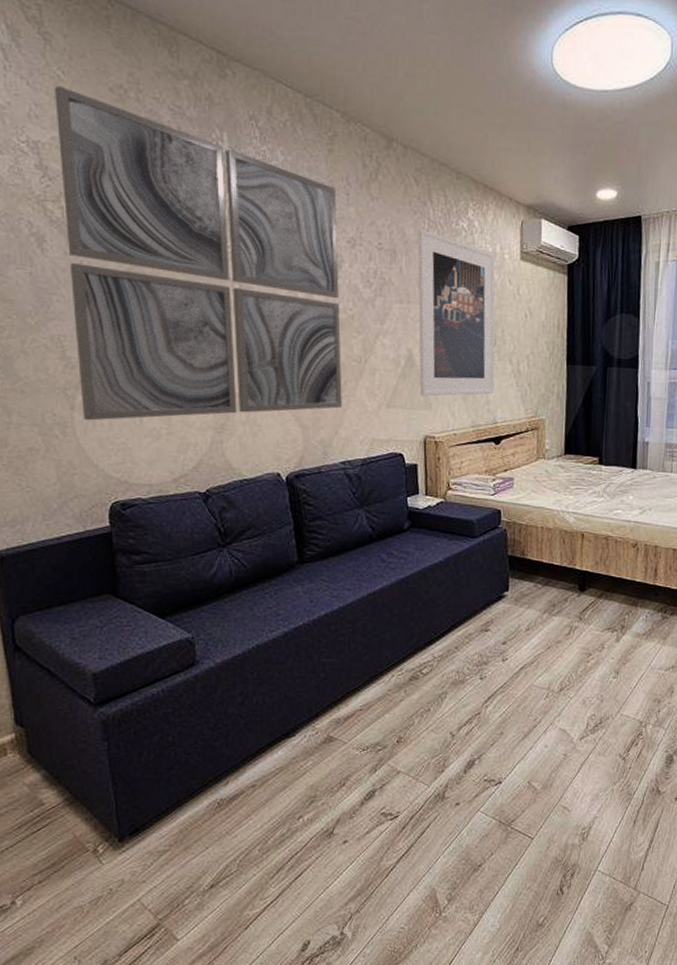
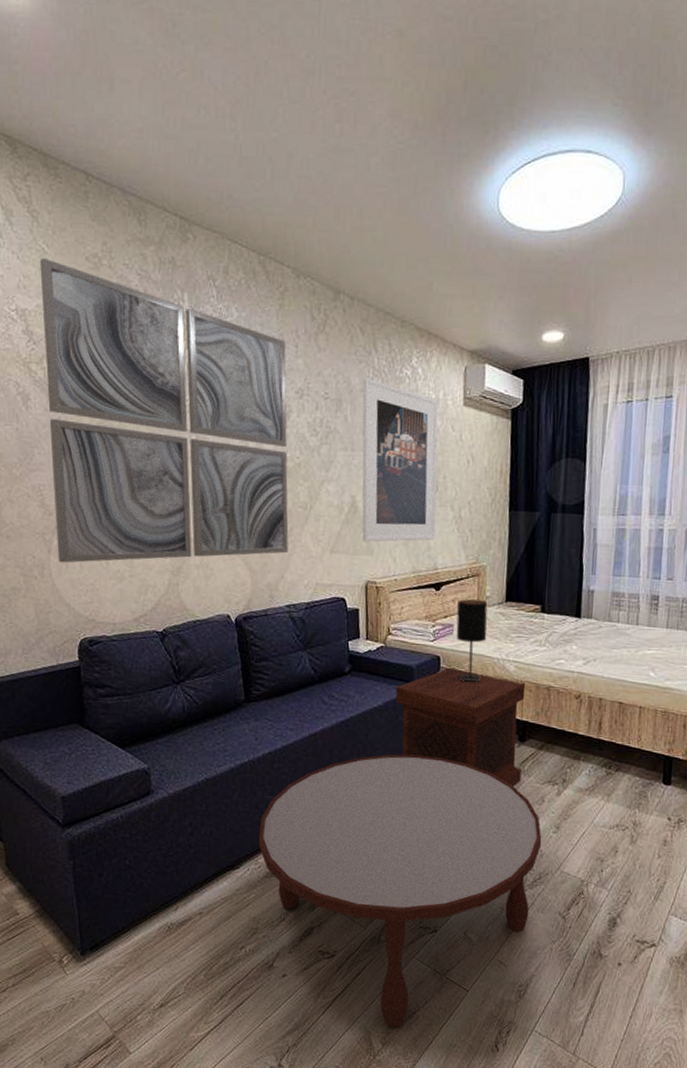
coffee table: none [316,609,603,883] -> present [259,754,542,1029]
side table: none [456,522,584,636] -> present [395,668,525,787]
table lamp: none [516,452,547,534] -> present [456,599,488,682]

